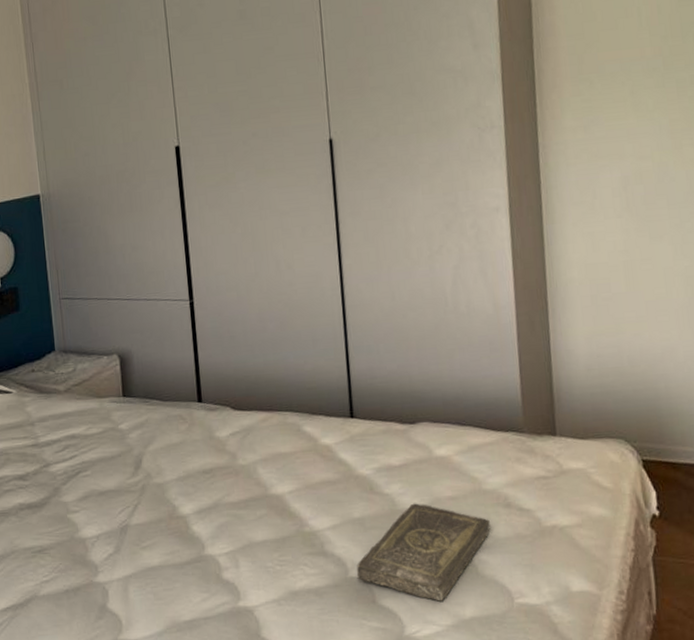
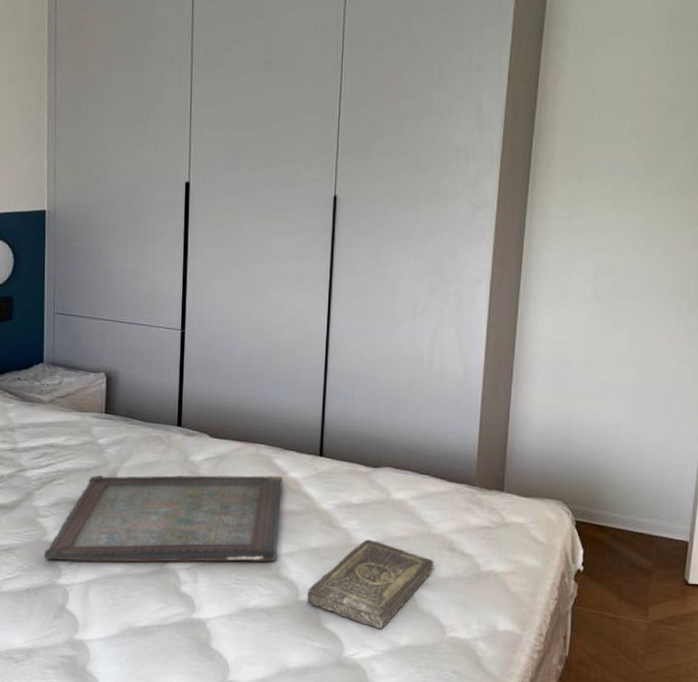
serving tray: none [78,444,319,558] -> present [43,474,283,563]

